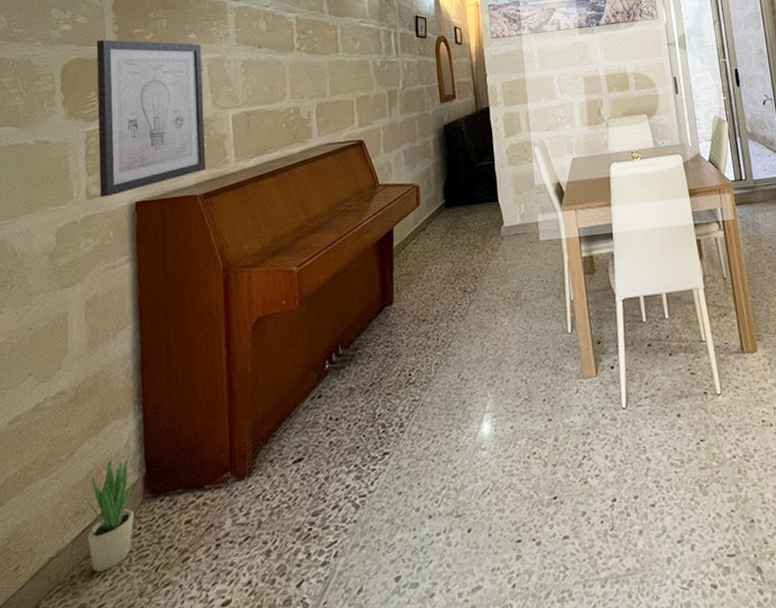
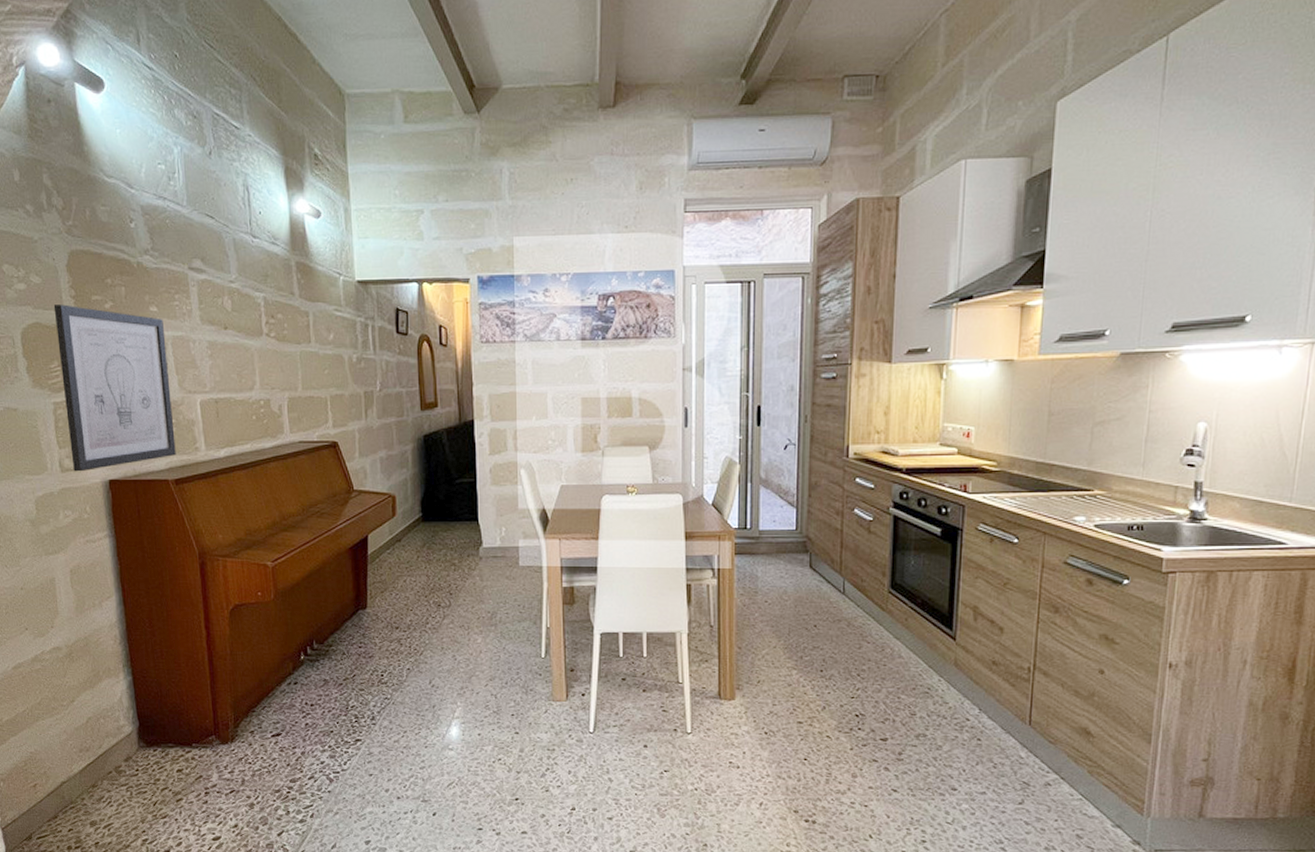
potted plant: present [85,459,134,572] -> none [87,712,132,799]

